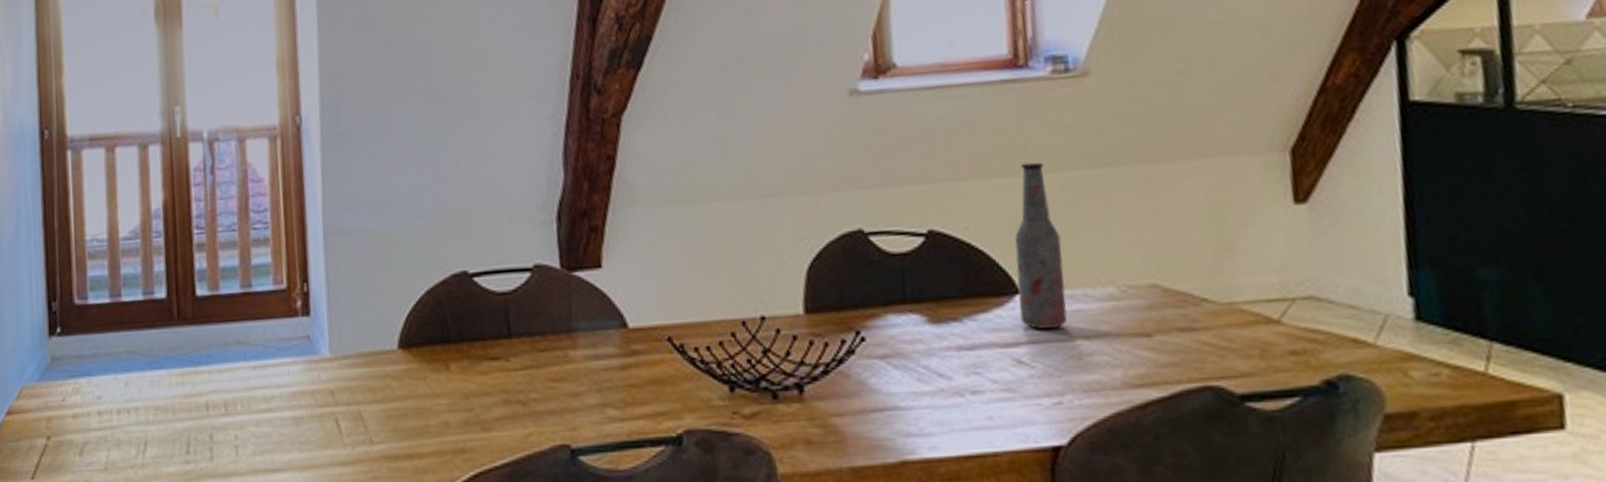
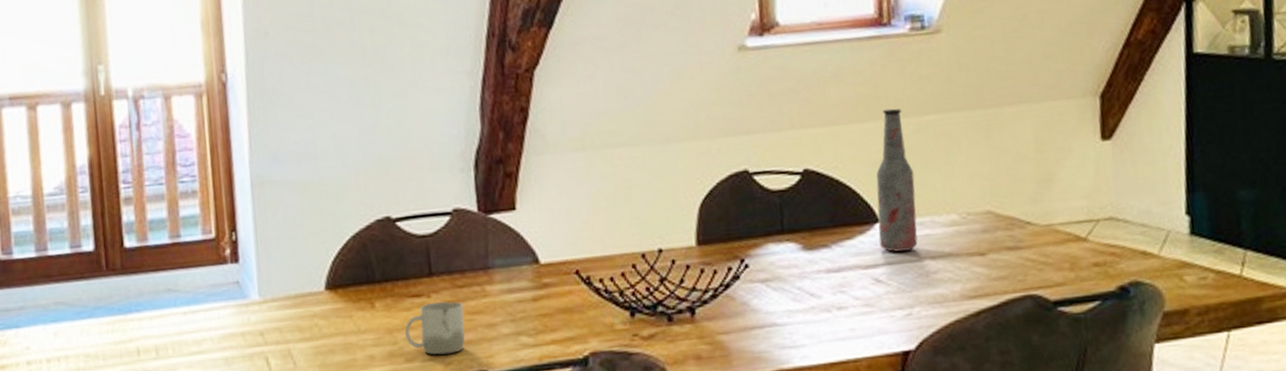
cup: none [481,366,546,425] -> present [404,301,465,355]

